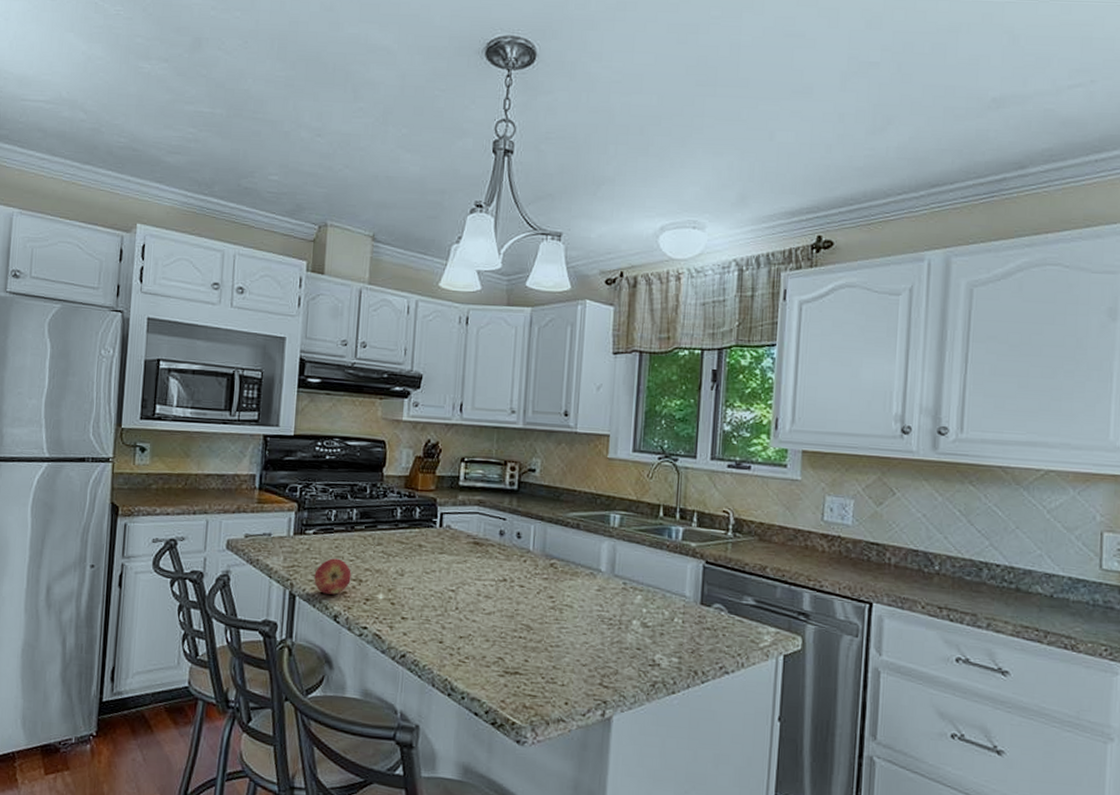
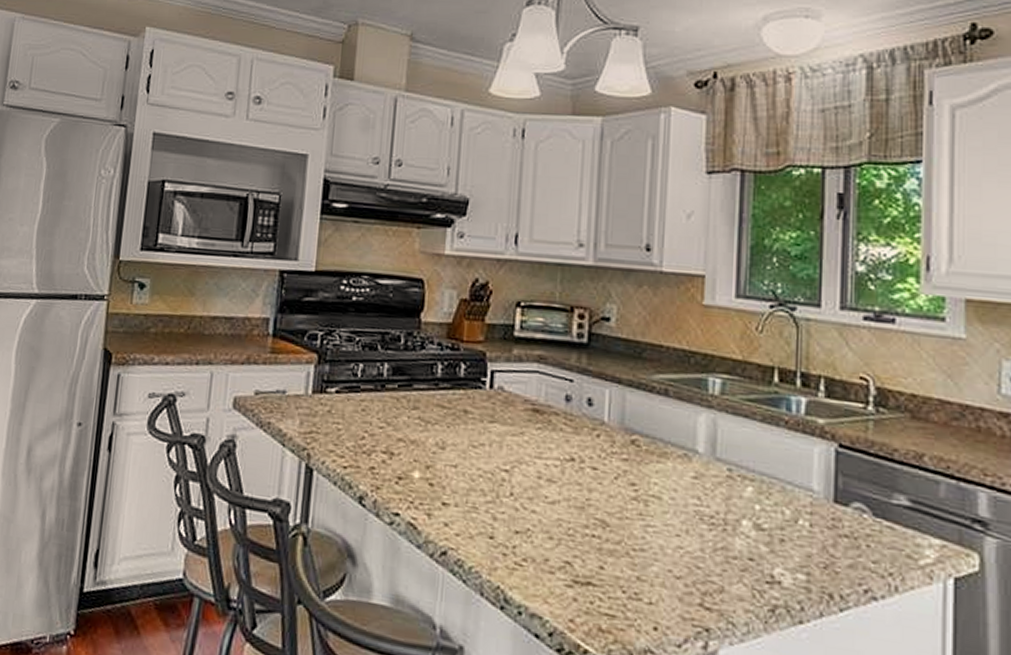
apple: present [314,558,351,595] -> none [335,424,381,470]

